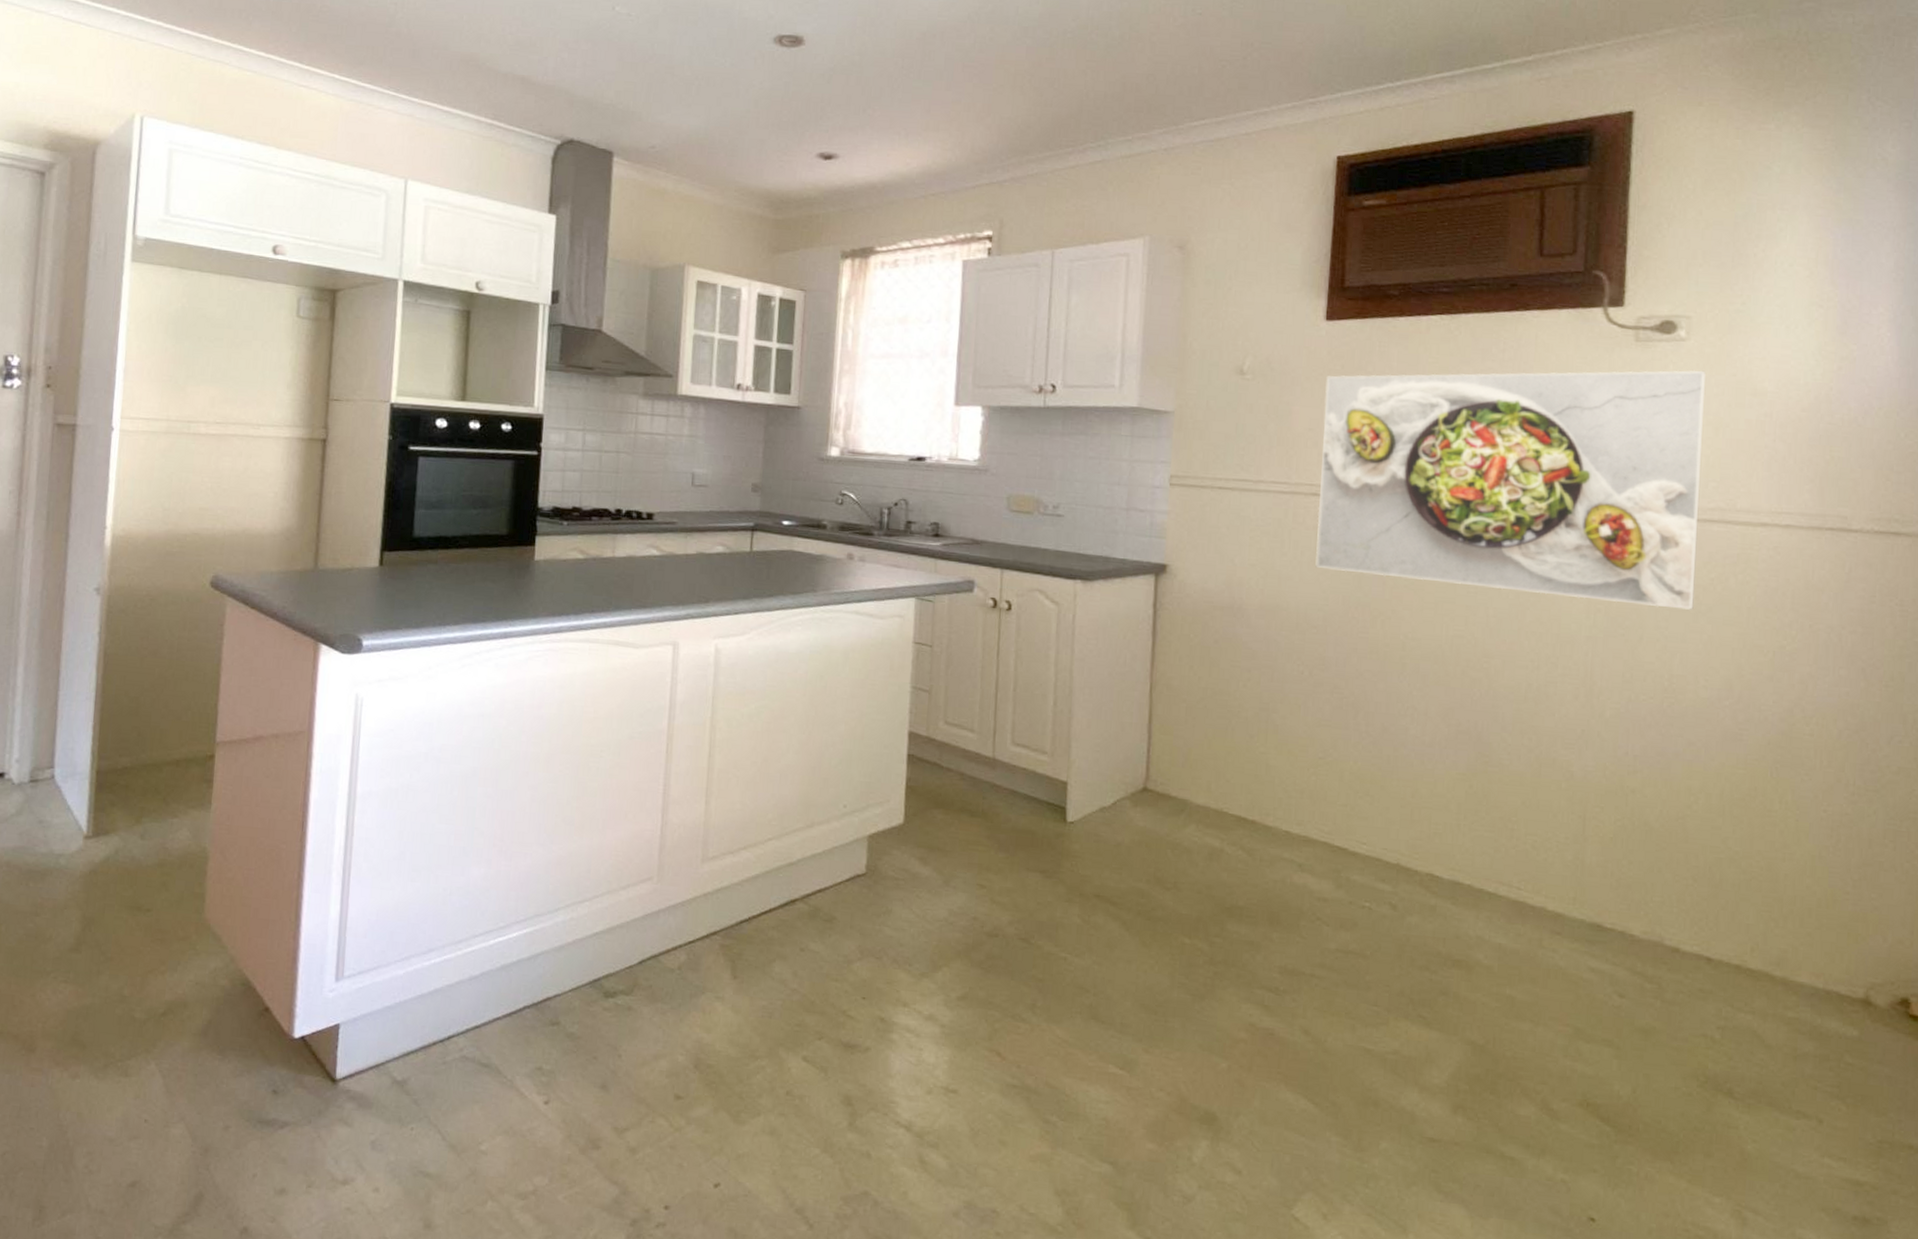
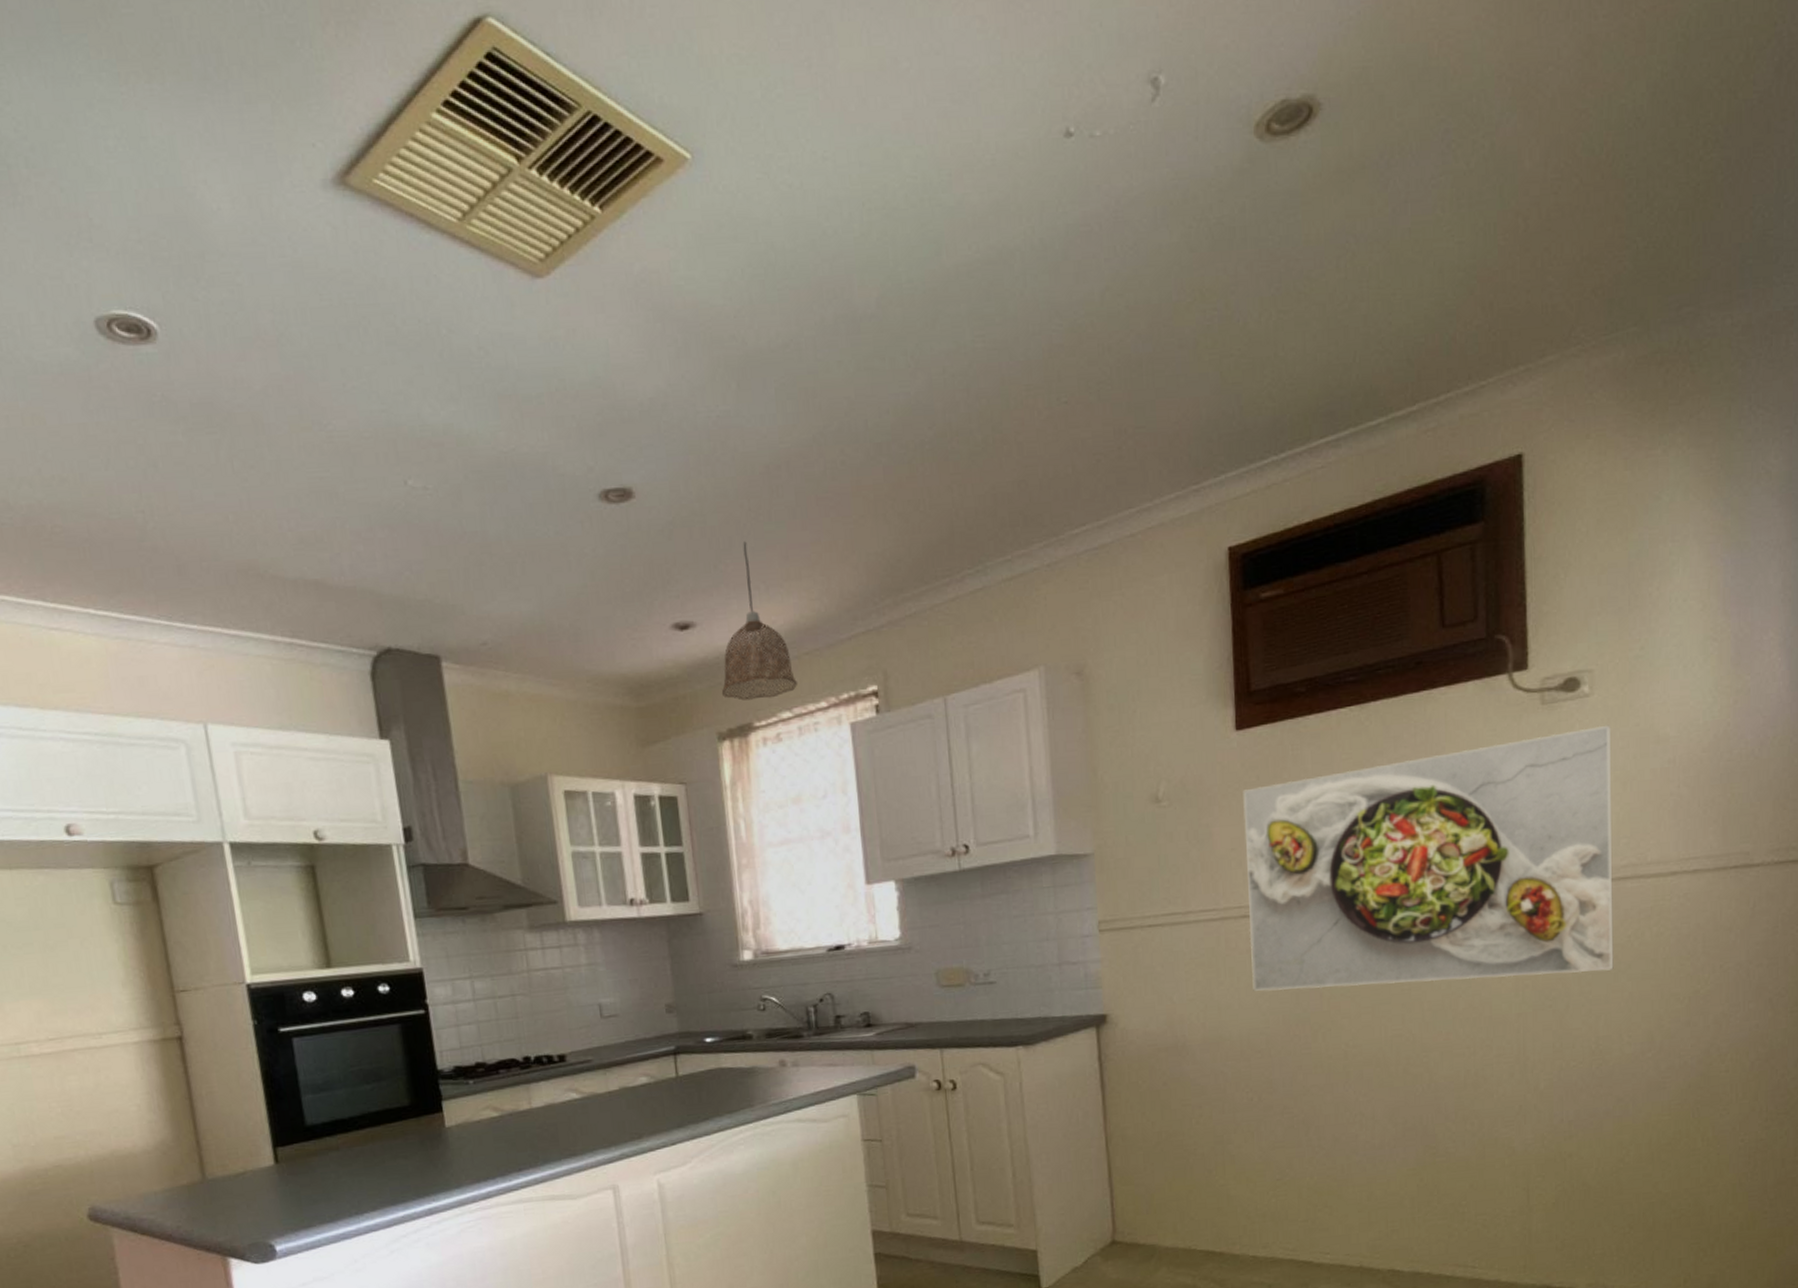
pendant lamp: none [851,93,921,229] -> present [721,541,798,701]

